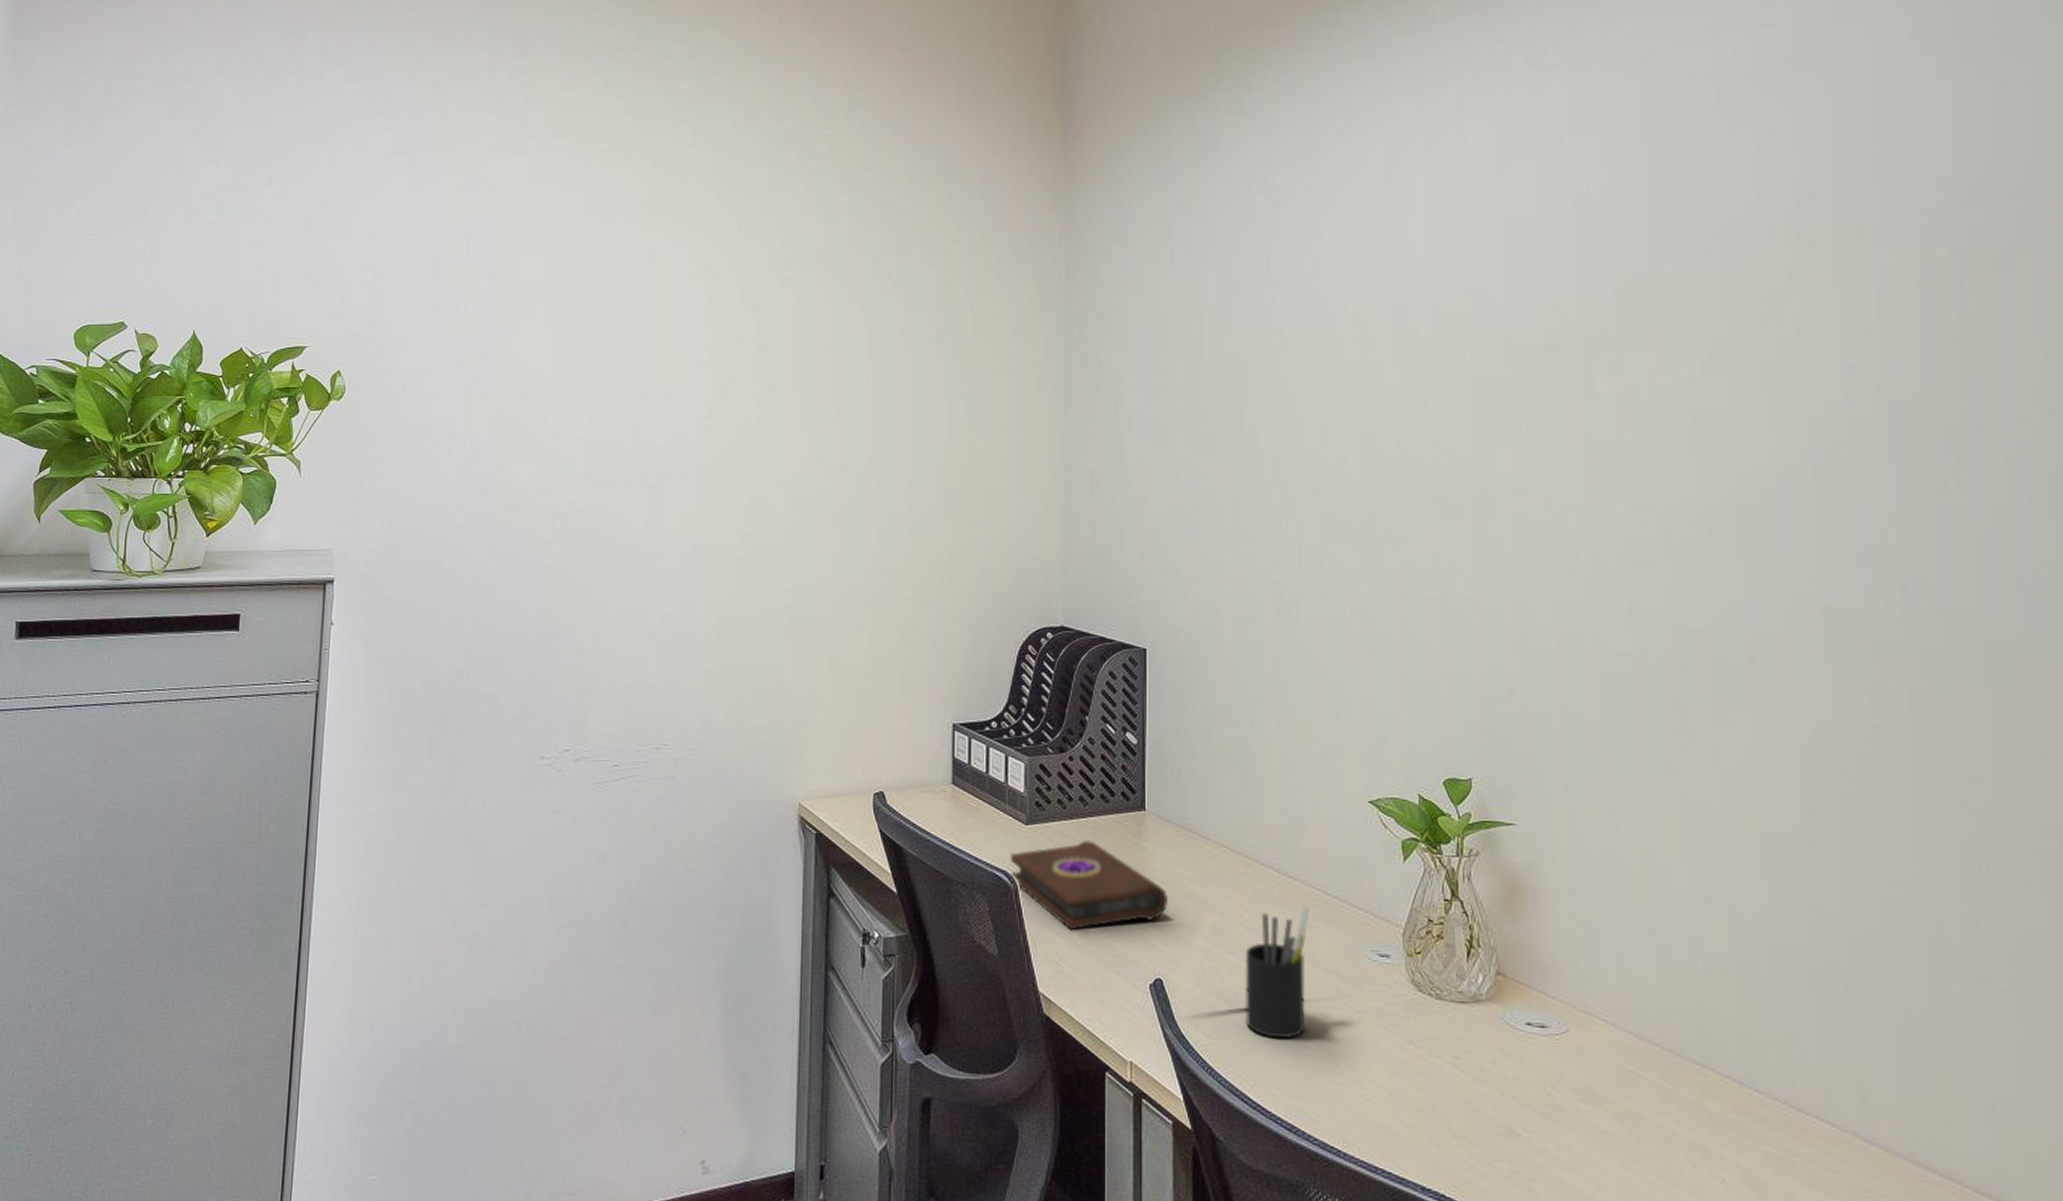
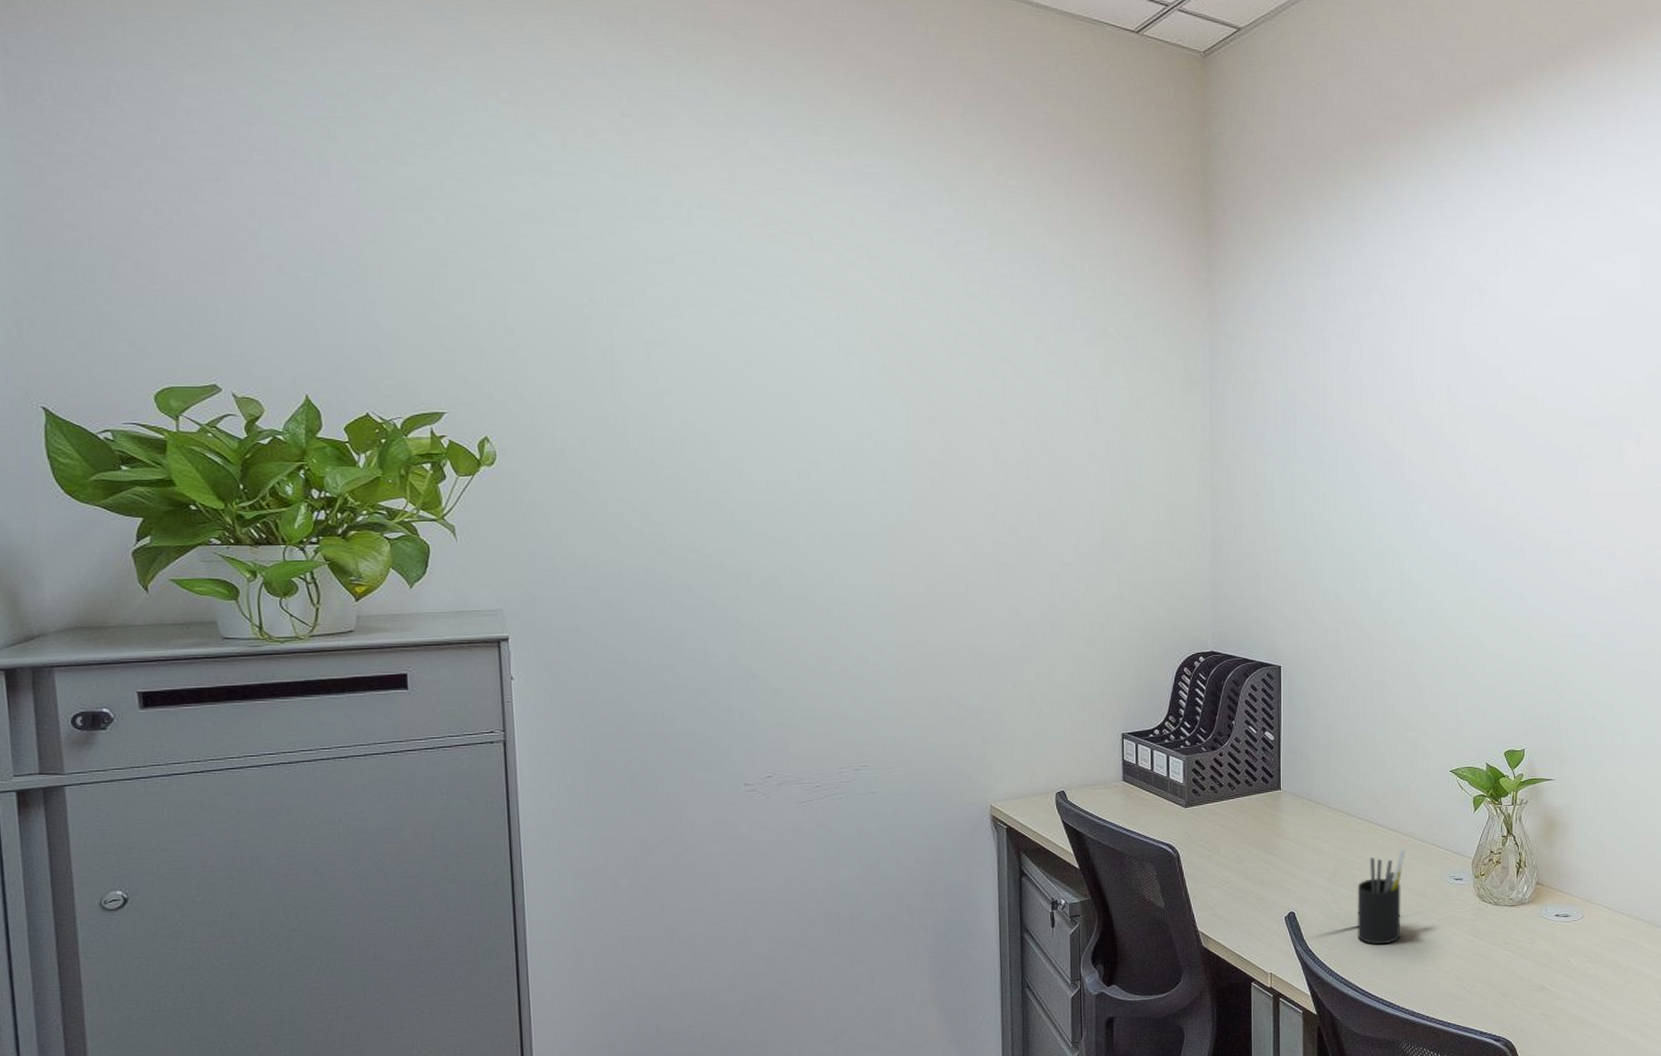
book: present [1009,839,1168,931] -> none [1172,815,1298,884]

